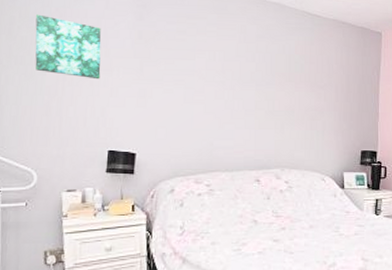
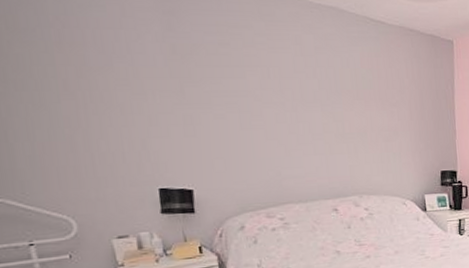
wall art: present [35,14,102,80] -> none [29,24,133,106]

